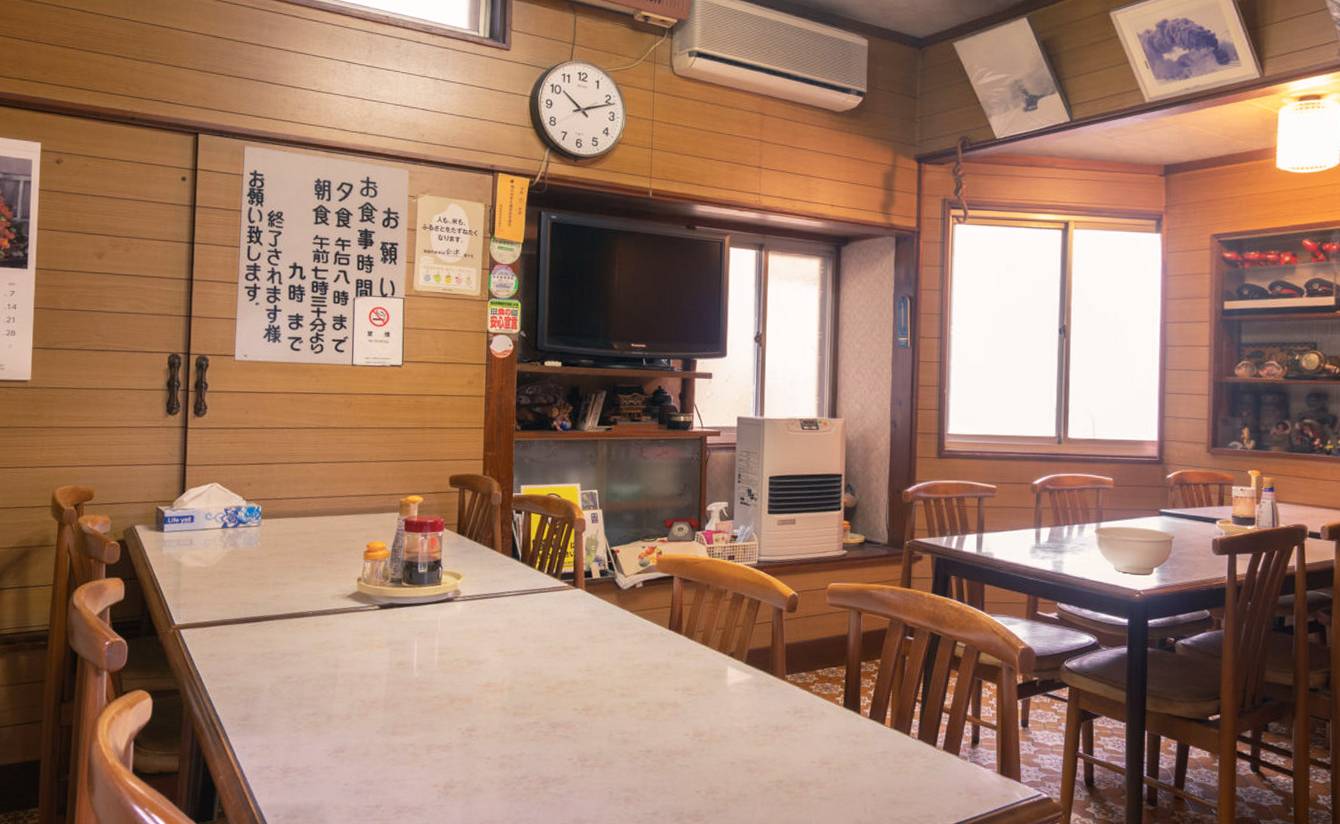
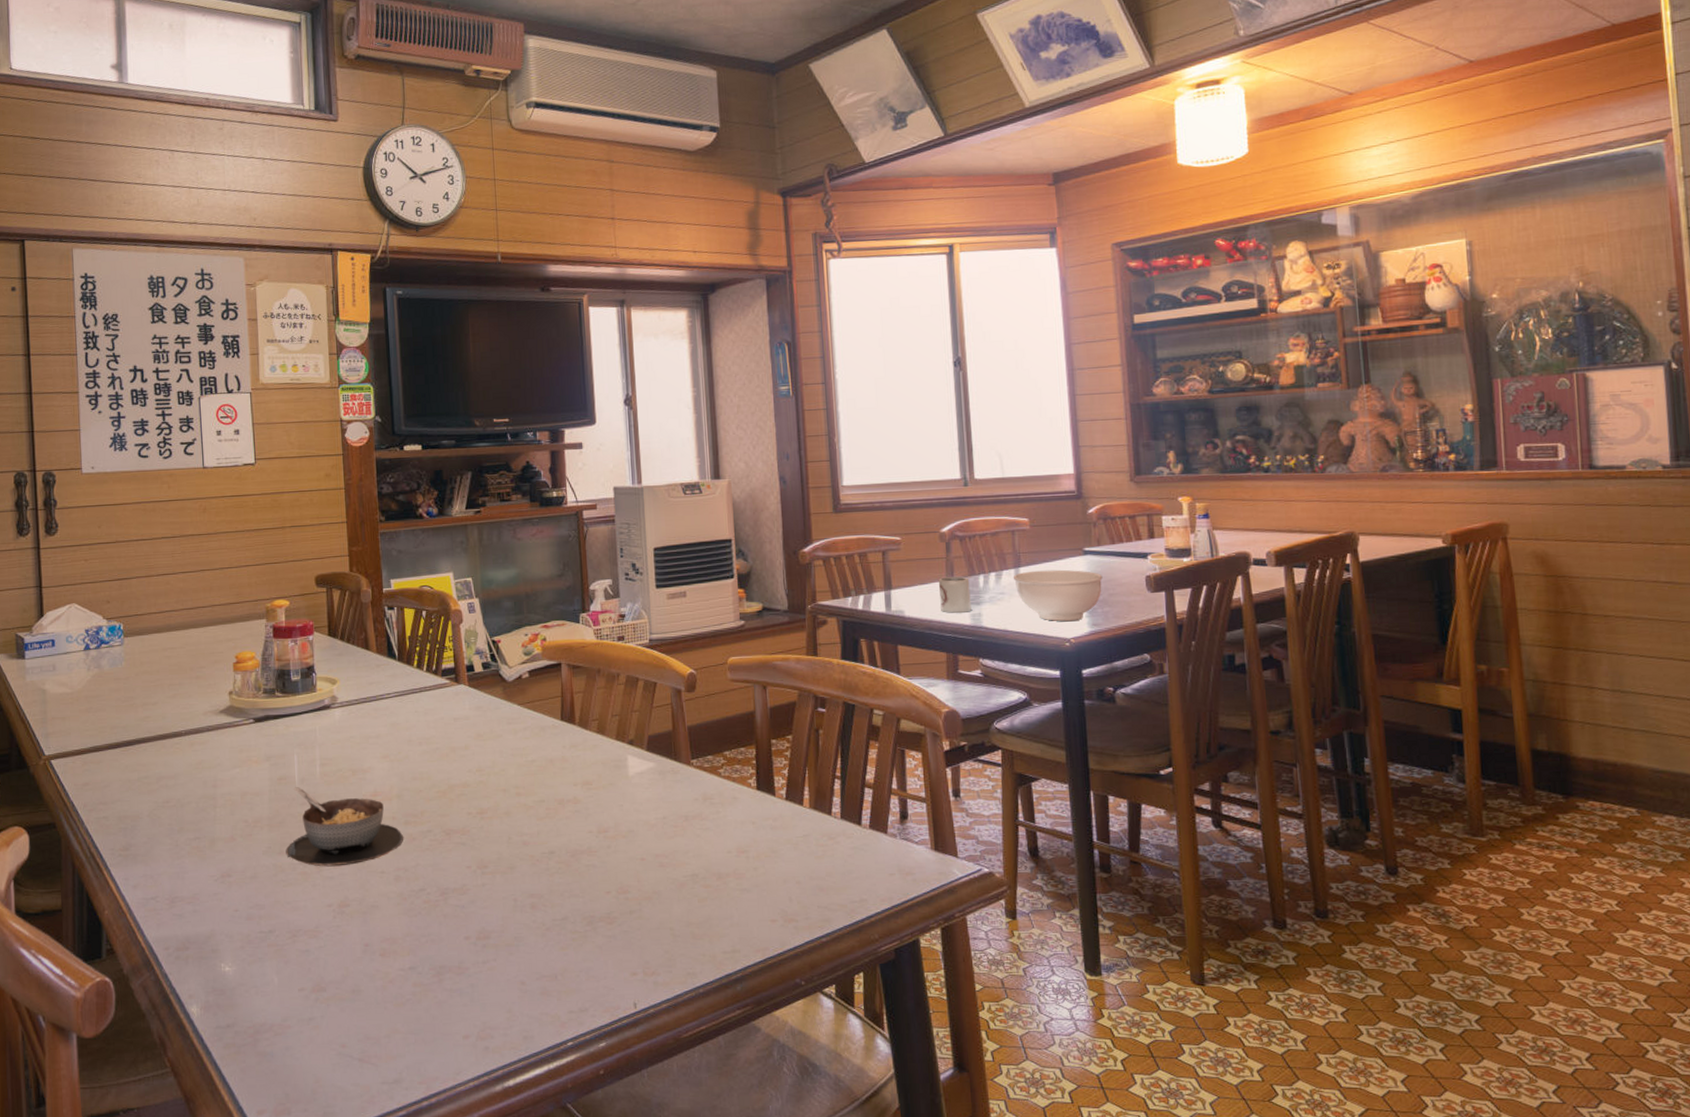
soup bowl: none [398,673,512,750] -> present [285,787,404,867]
telephone: present [640,517,698,543] -> none [521,599,582,629]
cup: none [1026,525,1055,560] -> present [938,576,972,614]

